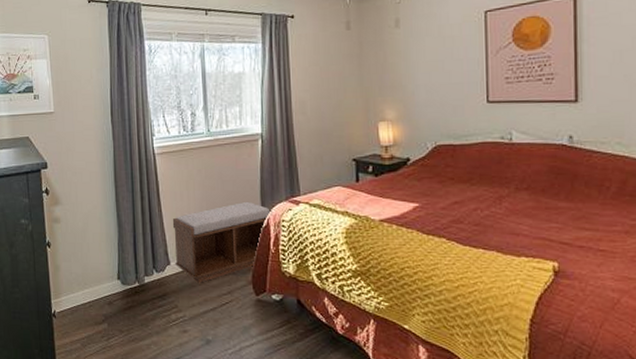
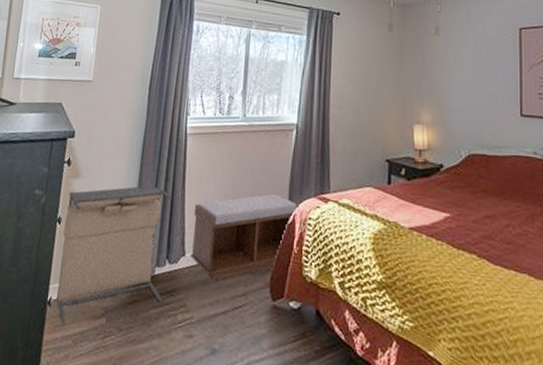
laundry hamper: none [53,204,155,333] -> present [56,185,173,326]

